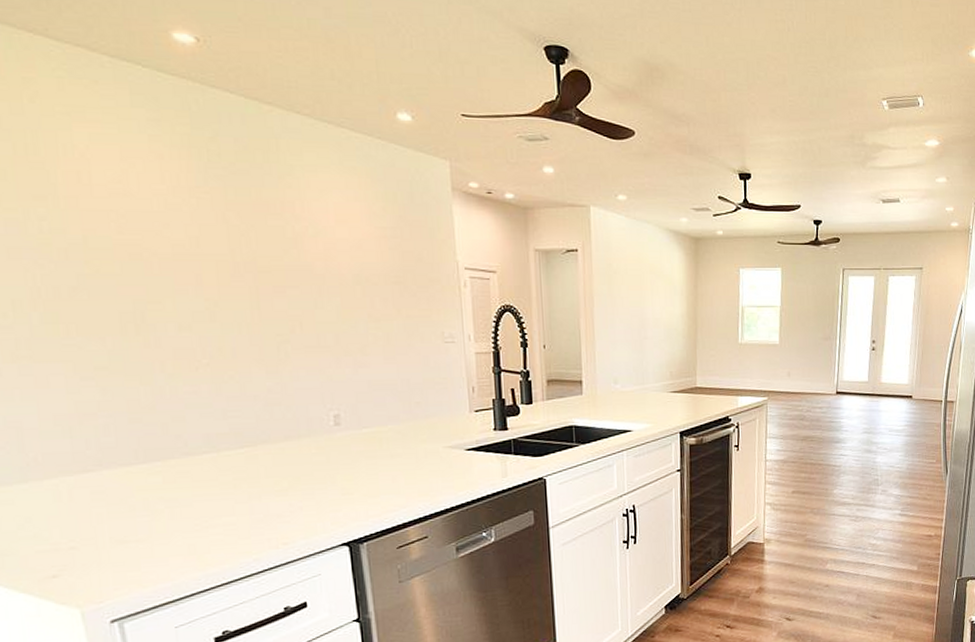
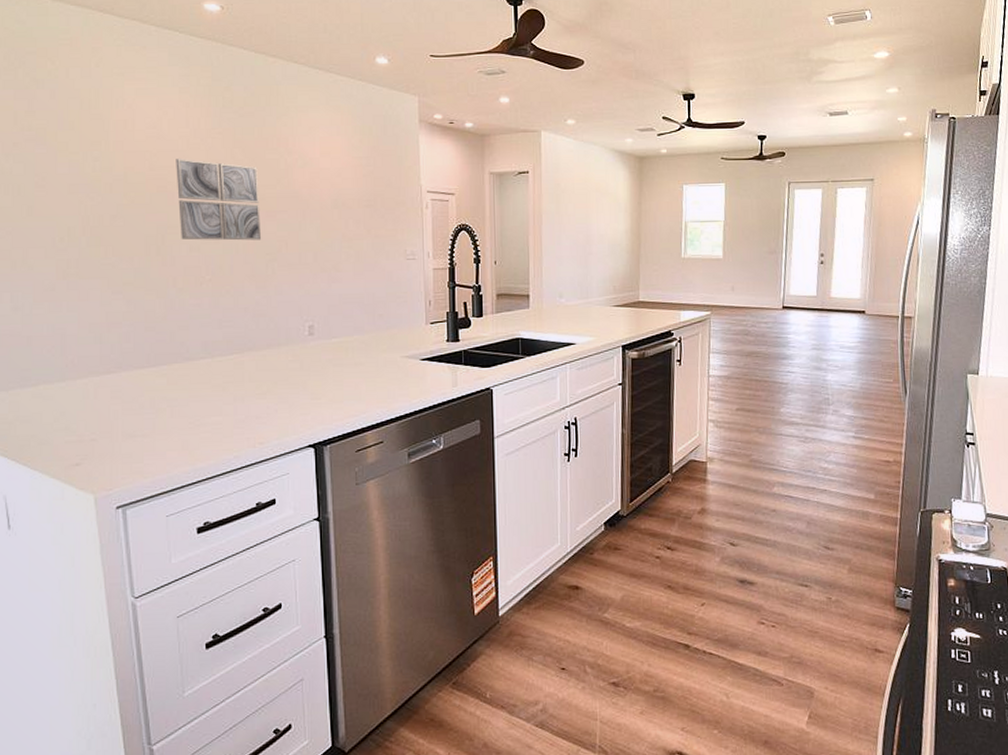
wall art: none [151,221,270,319] -> present [176,159,262,241]

